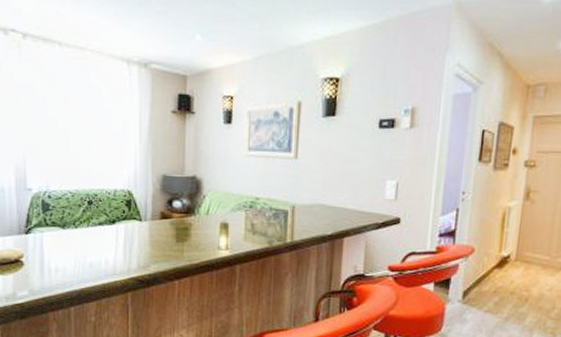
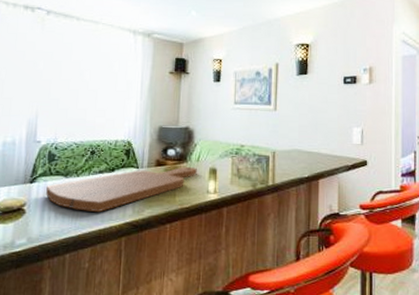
cutting board: none [42,220,207,267] -> present [45,166,197,213]

